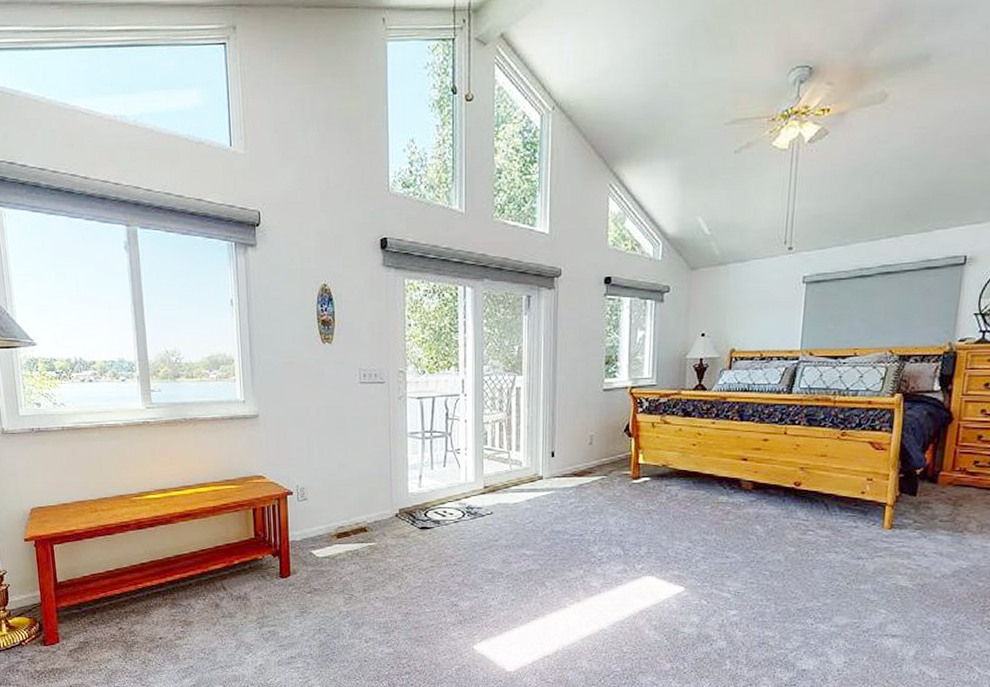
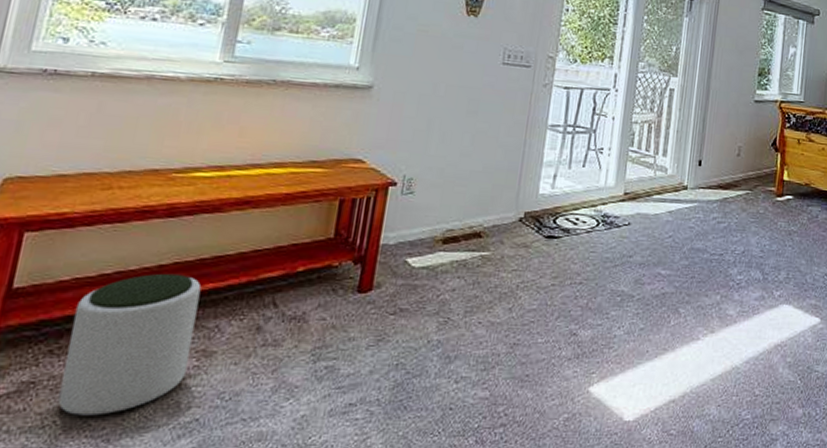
plant pot: none [98,568,177,663] -> present [58,273,202,416]

